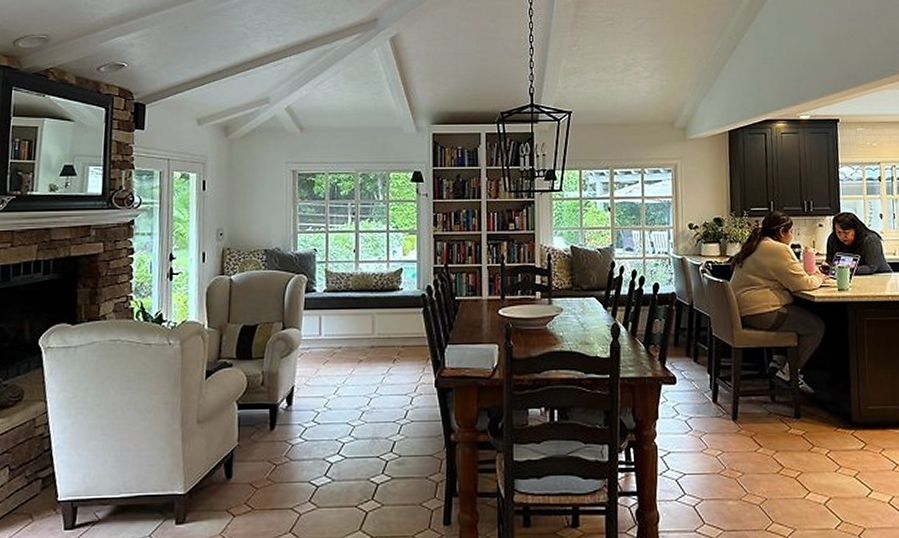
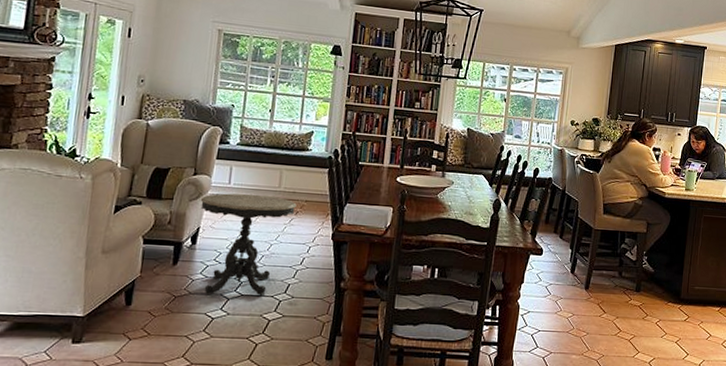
side table: none [292,344,393,461] -> present [200,193,297,296]

